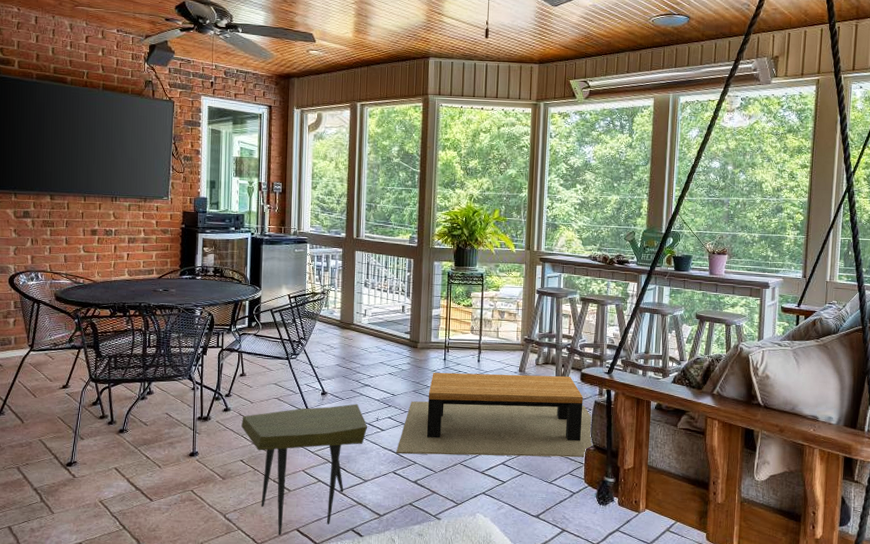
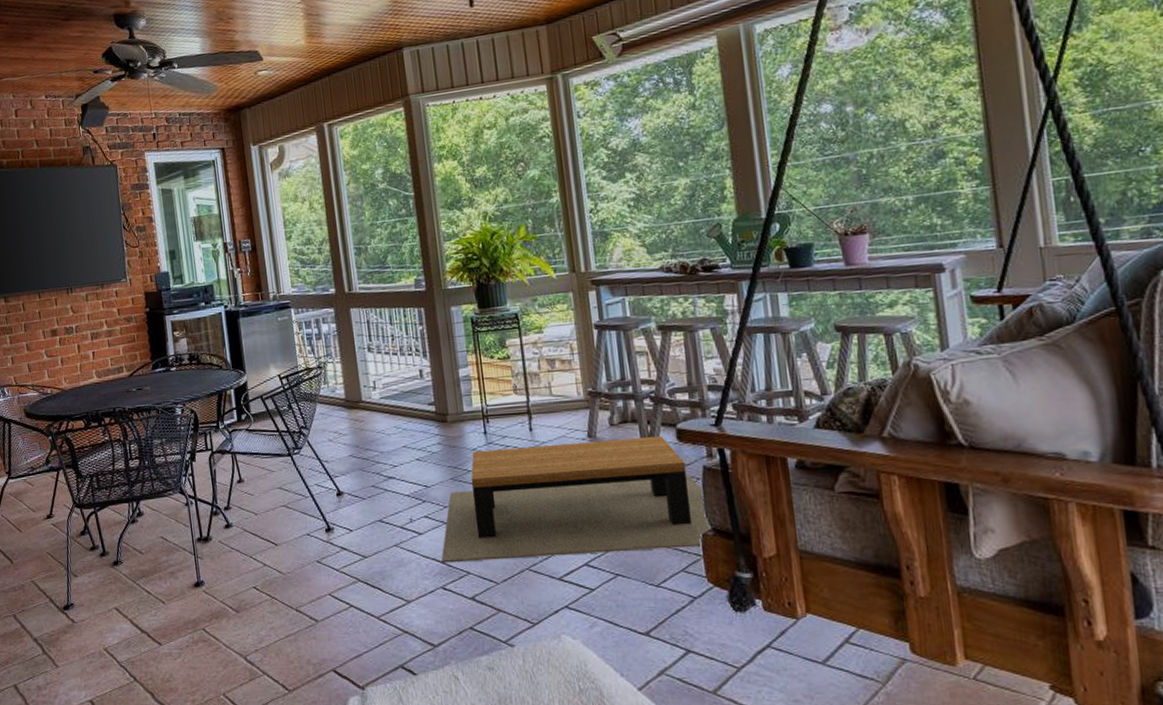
side table: present [241,404,368,535] -> none [247,503,401,678]

